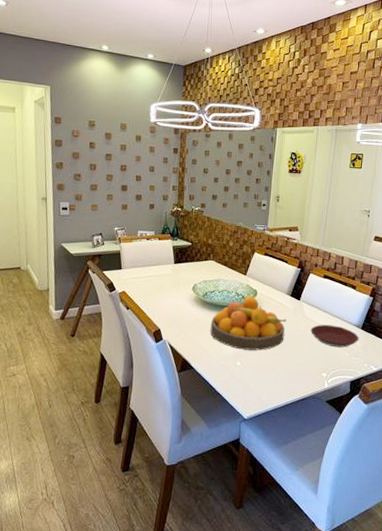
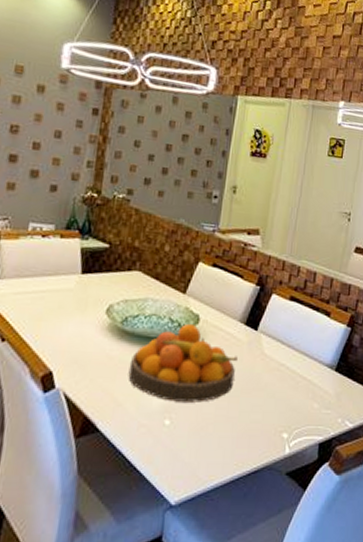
plate: present [311,324,359,348] -> none [270,364,332,397]

